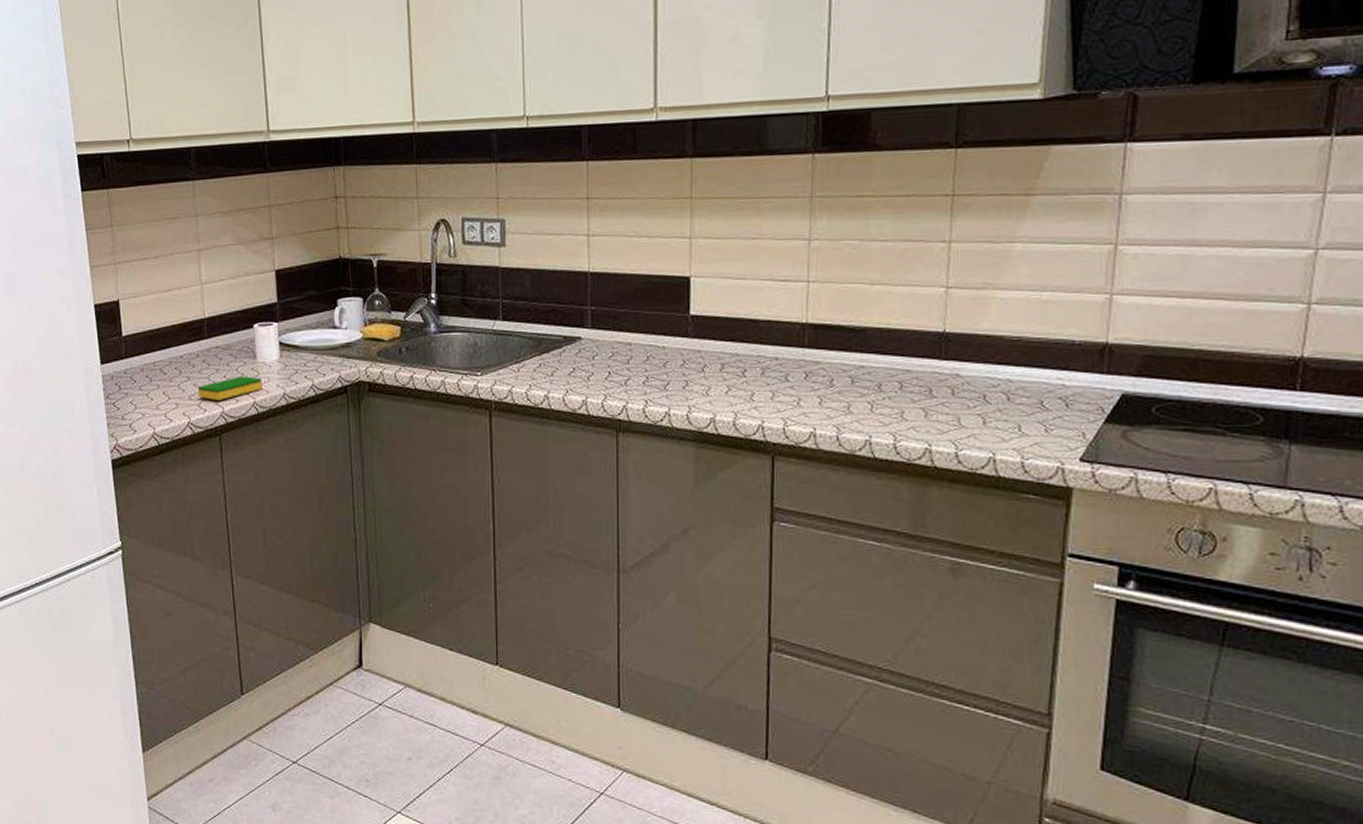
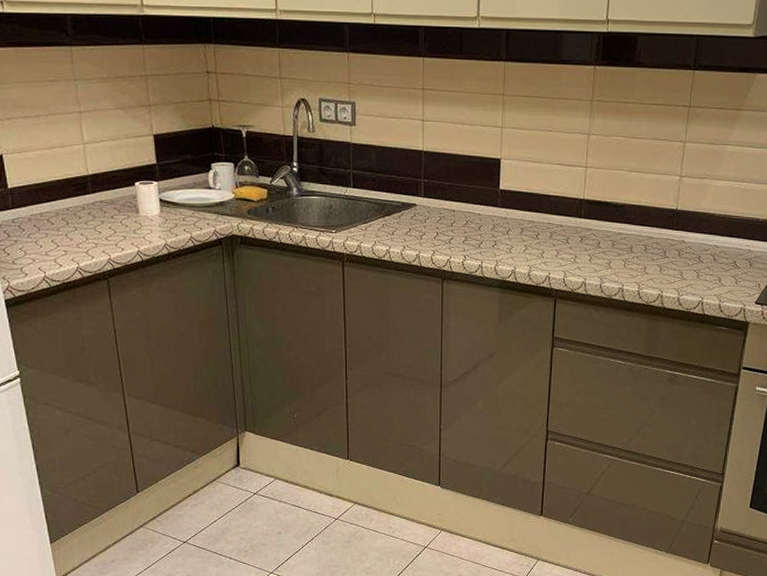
dish sponge: present [197,376,263,400] -> none [84,227,146,249]

